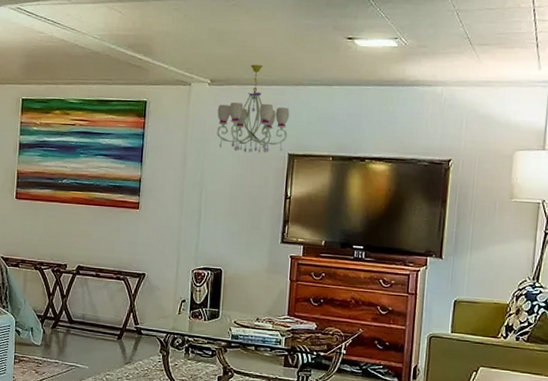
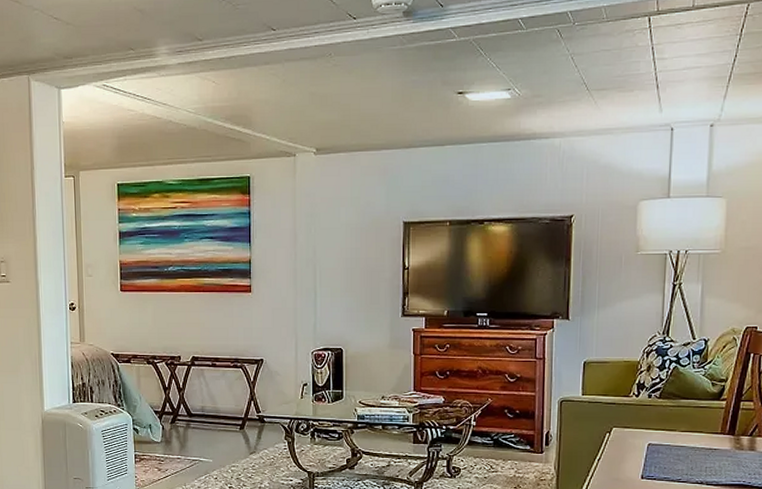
chandelier: present [216,64,290,153] -> none [325,128,402,224]

